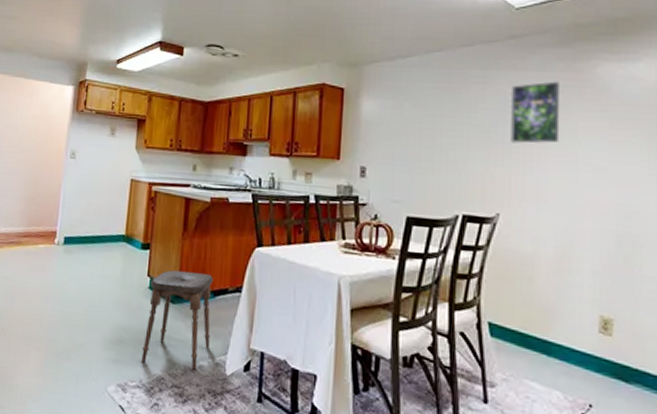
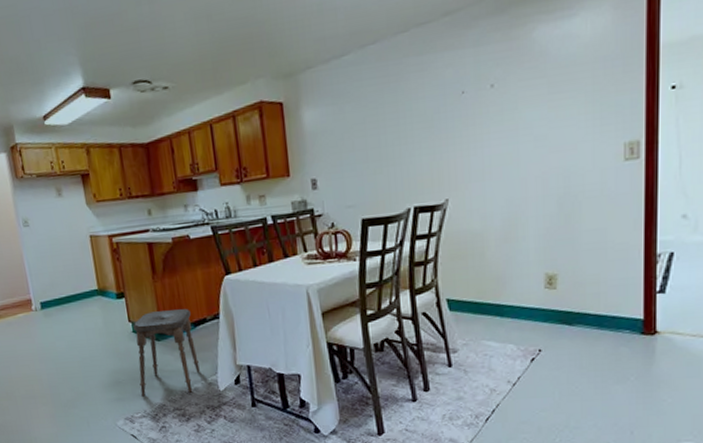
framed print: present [510,81,560,144] -> none [449,54,500,127]

